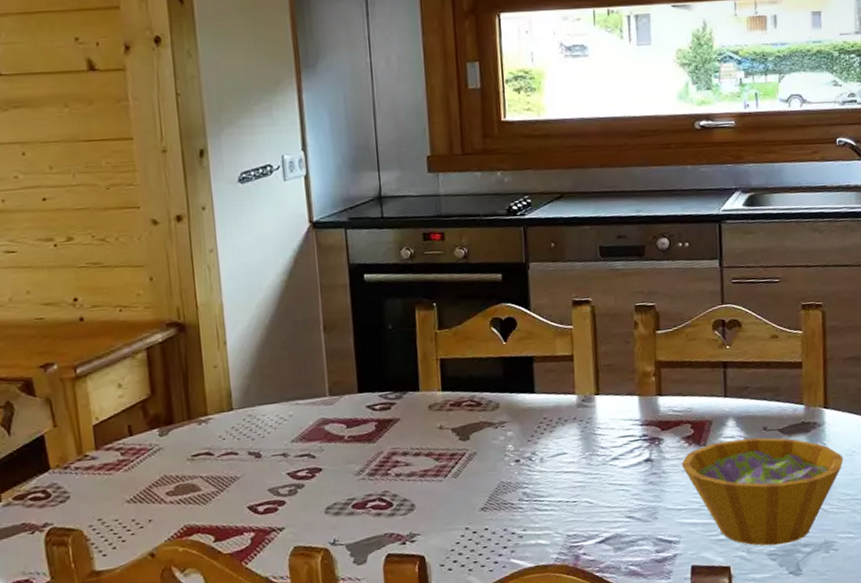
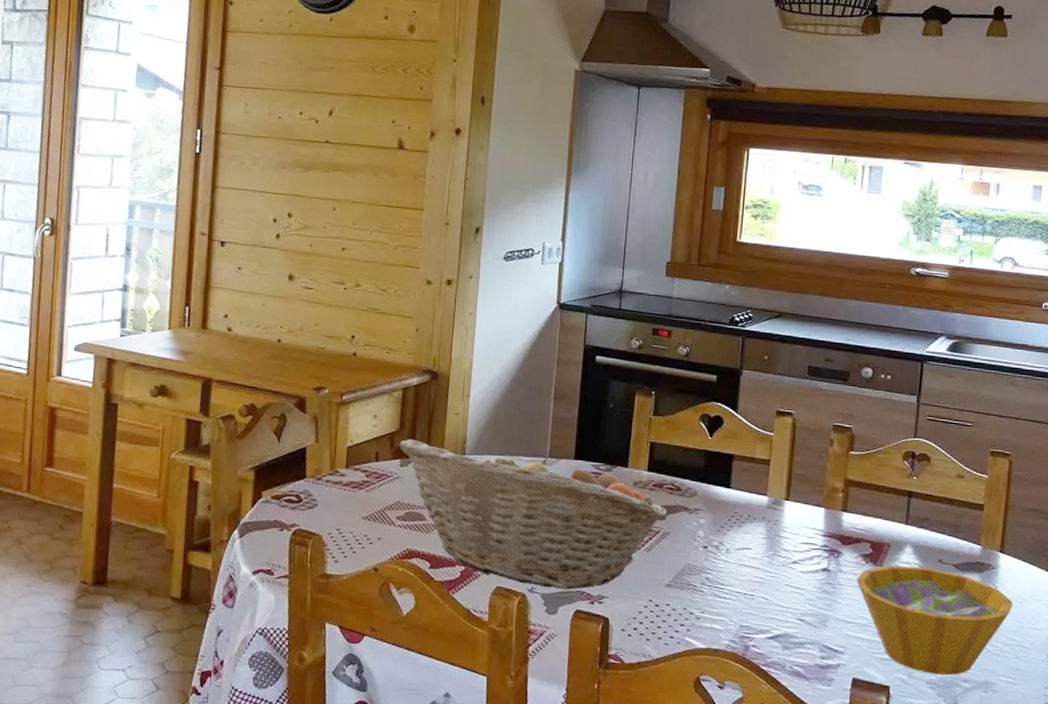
fruit basket: none [153,386,471,538] -> present [399,439,668,590]

